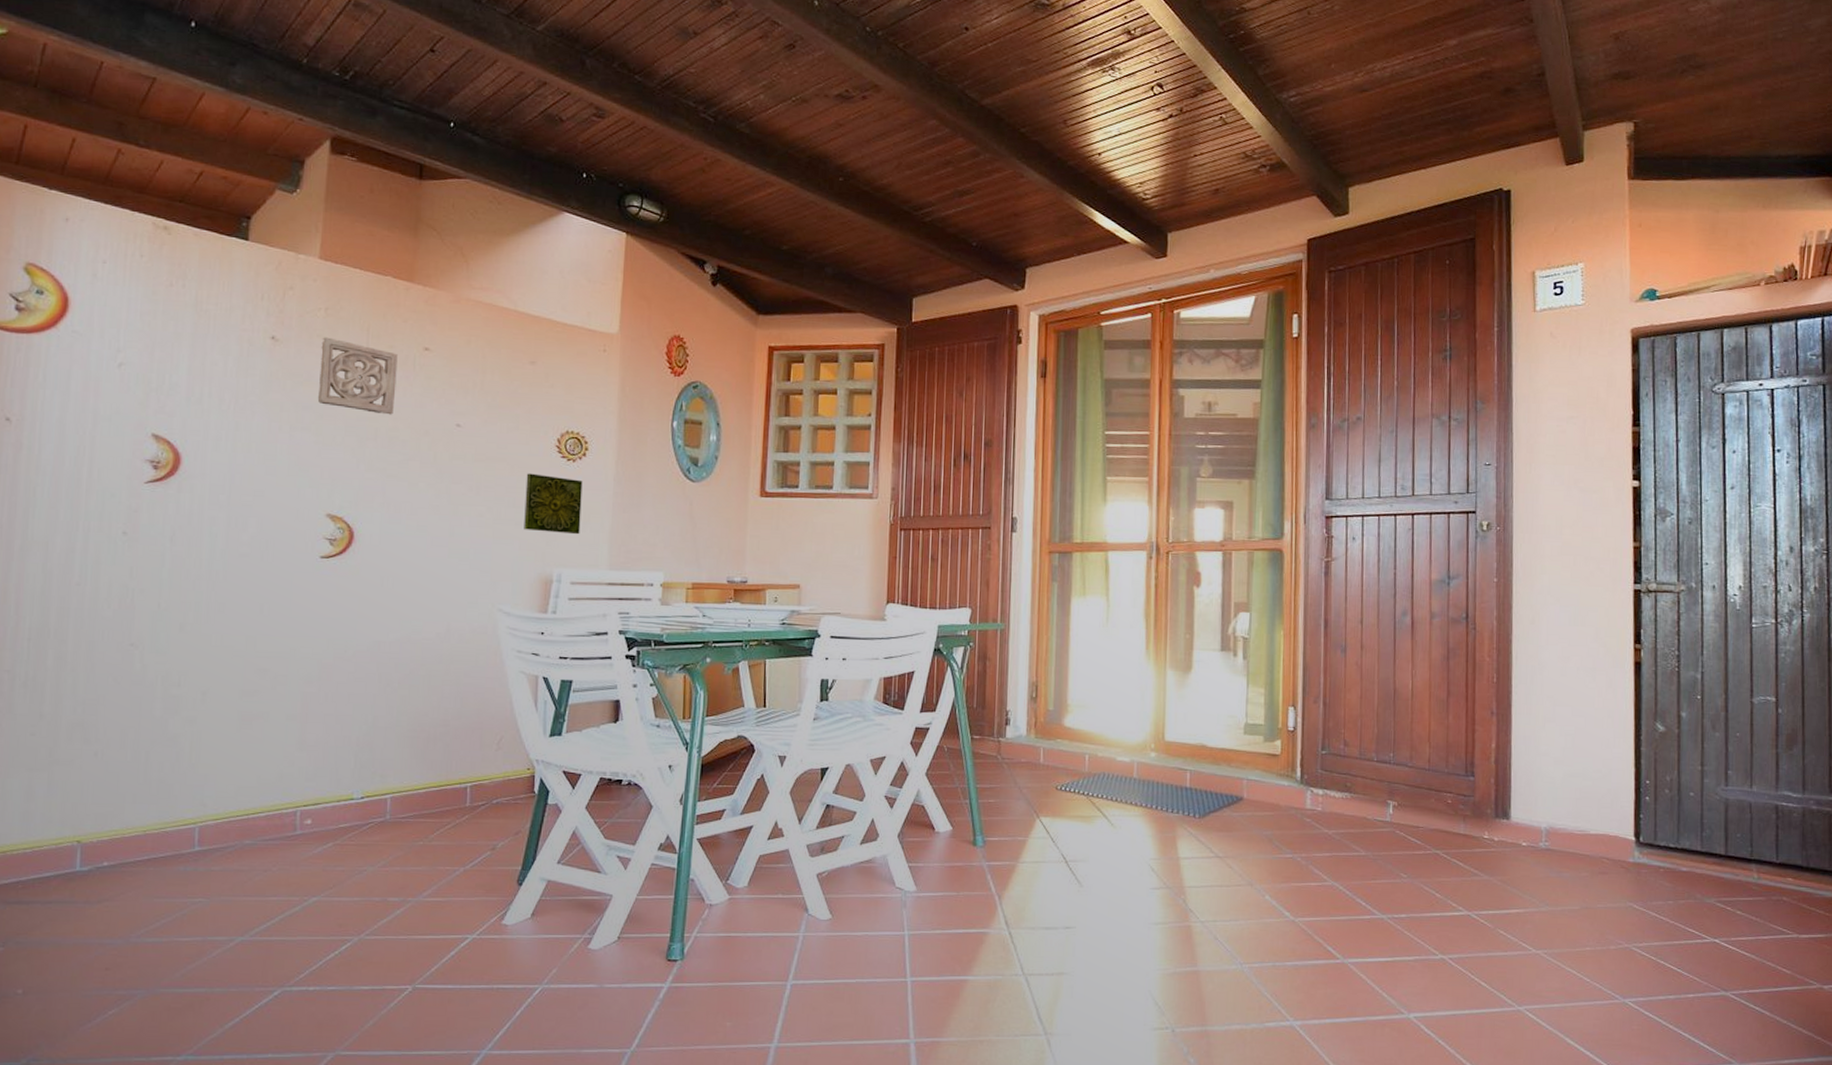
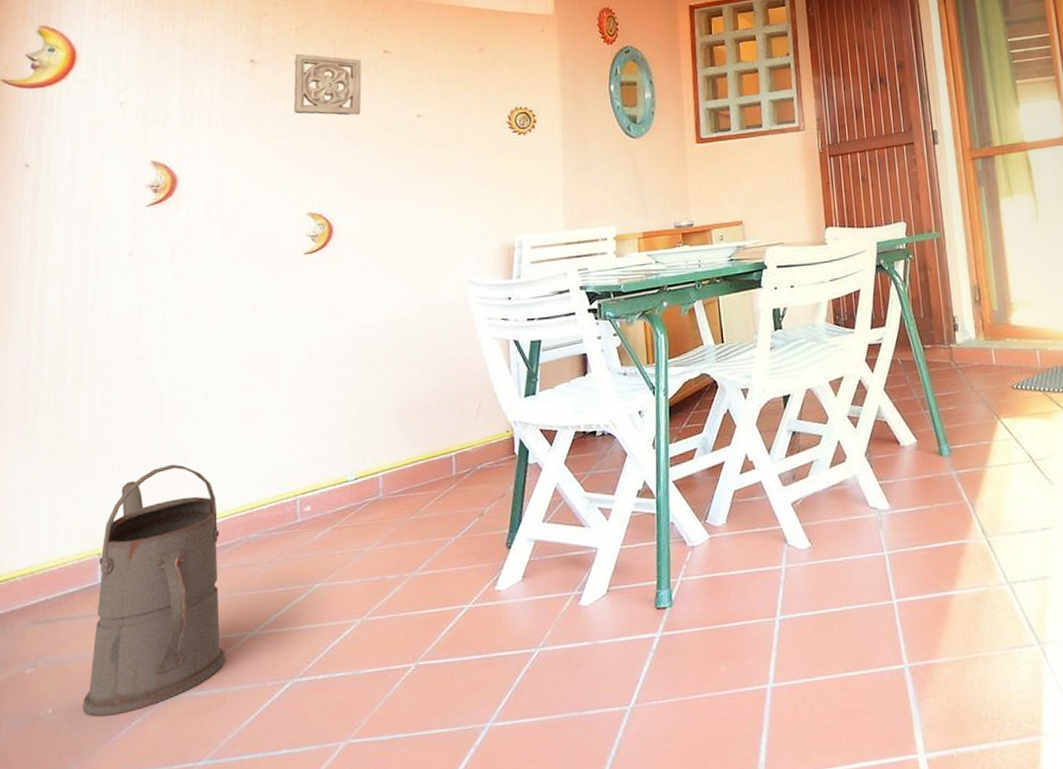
watering can: none [56,759,212,1003] -> present [83,464,225,717]
decorative tile: present [524,473,583,535] -> none [483,150,536,203]

